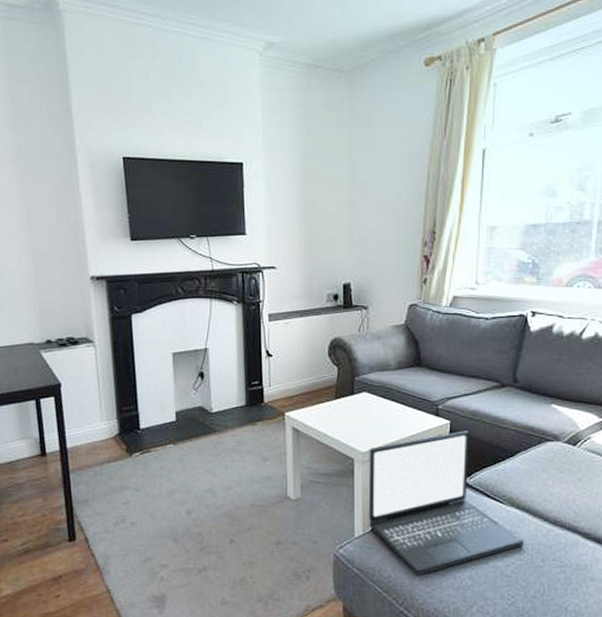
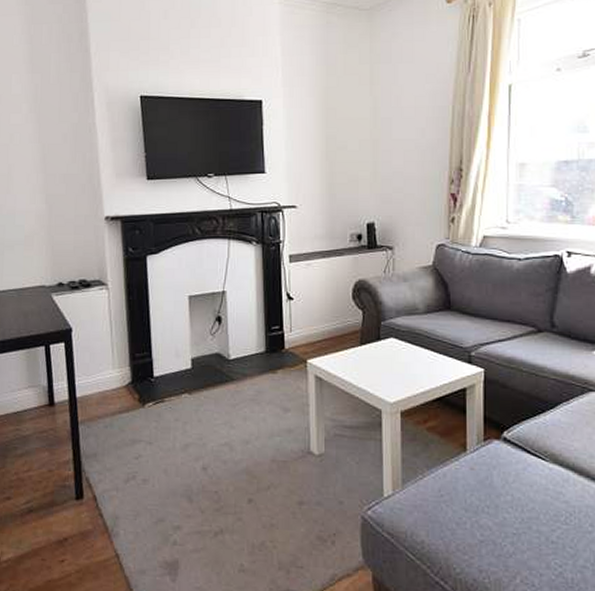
laptop: present [368,430,525,577] -> none [397,379,571,543]

